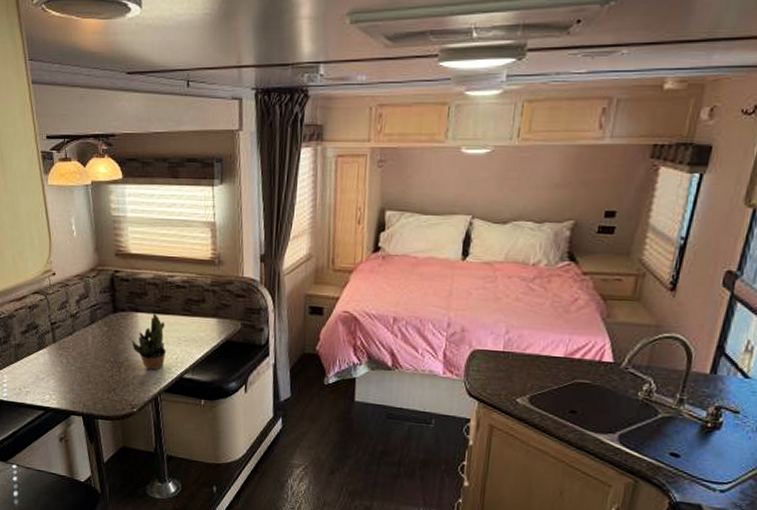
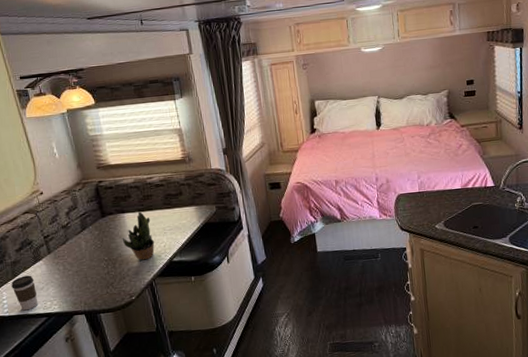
coffee cup: none [13,361,37,400] -> present [11,275,38,311]

